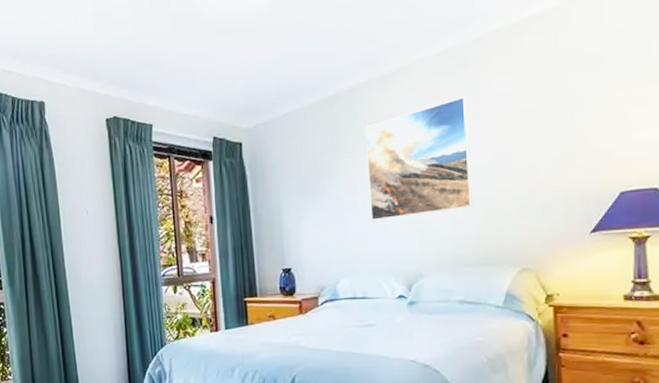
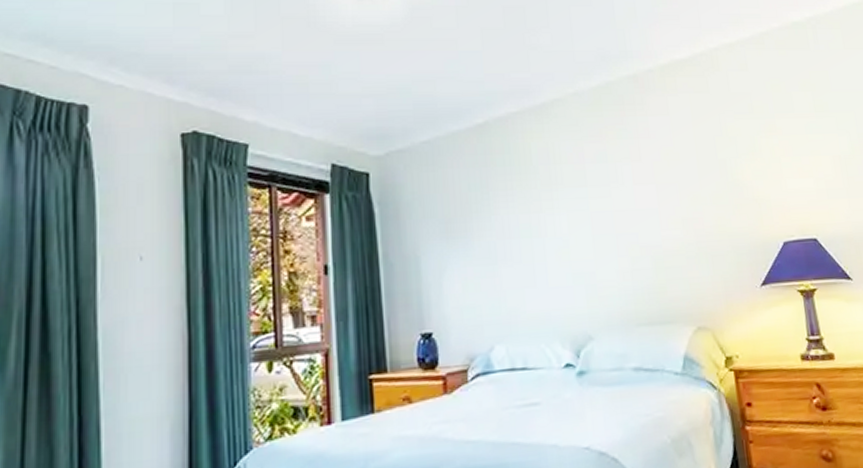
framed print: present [365,97,472,220] -> none [519,135,641,271]

